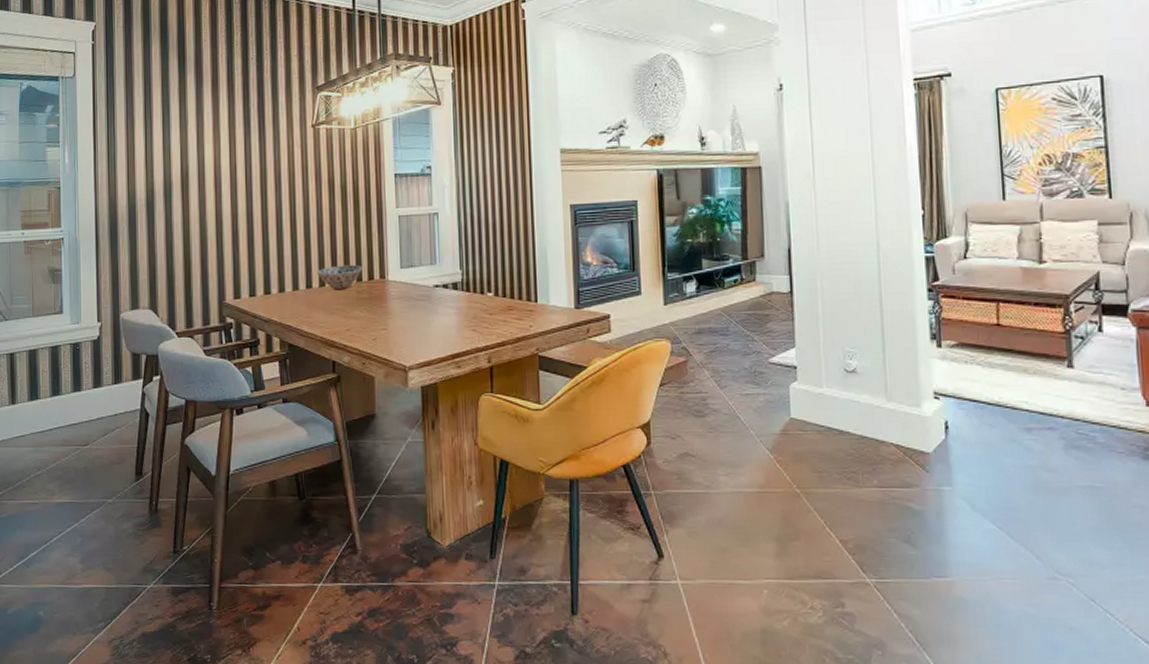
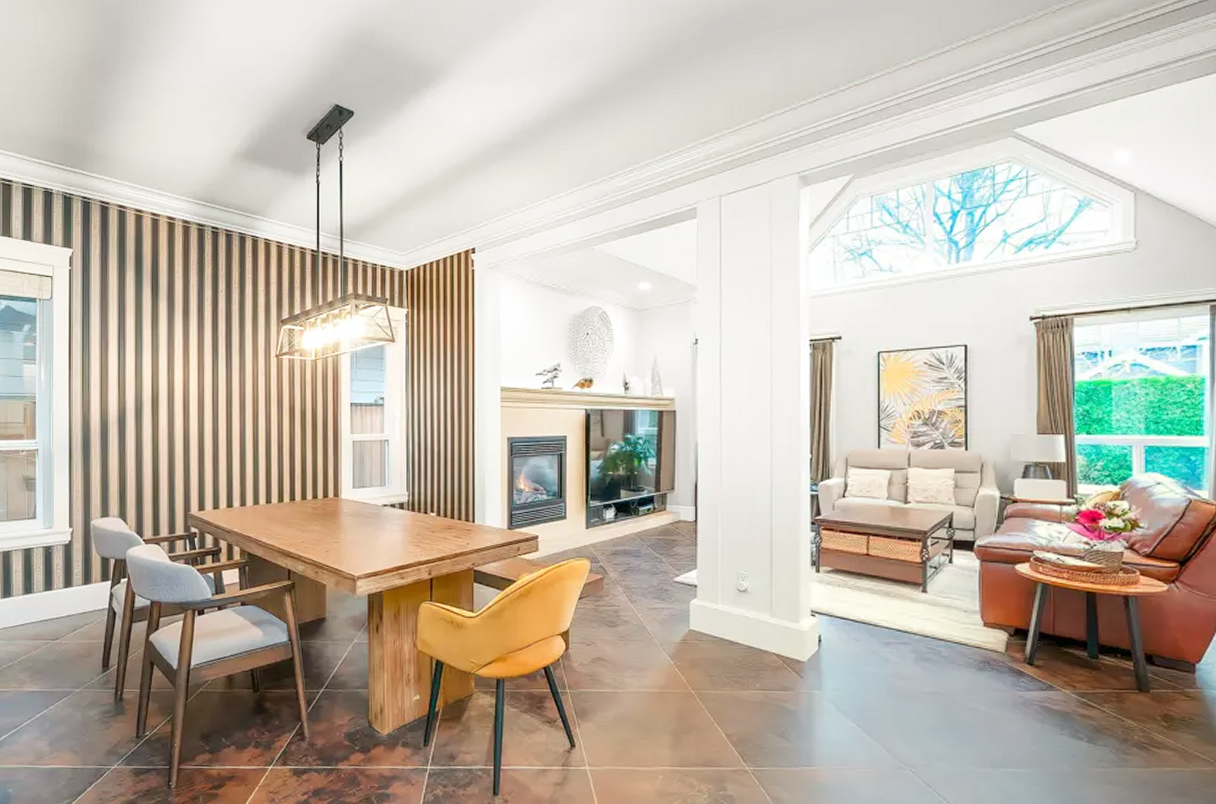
bowl: present [317,264,362,292] -> none [276,483,318,507]

